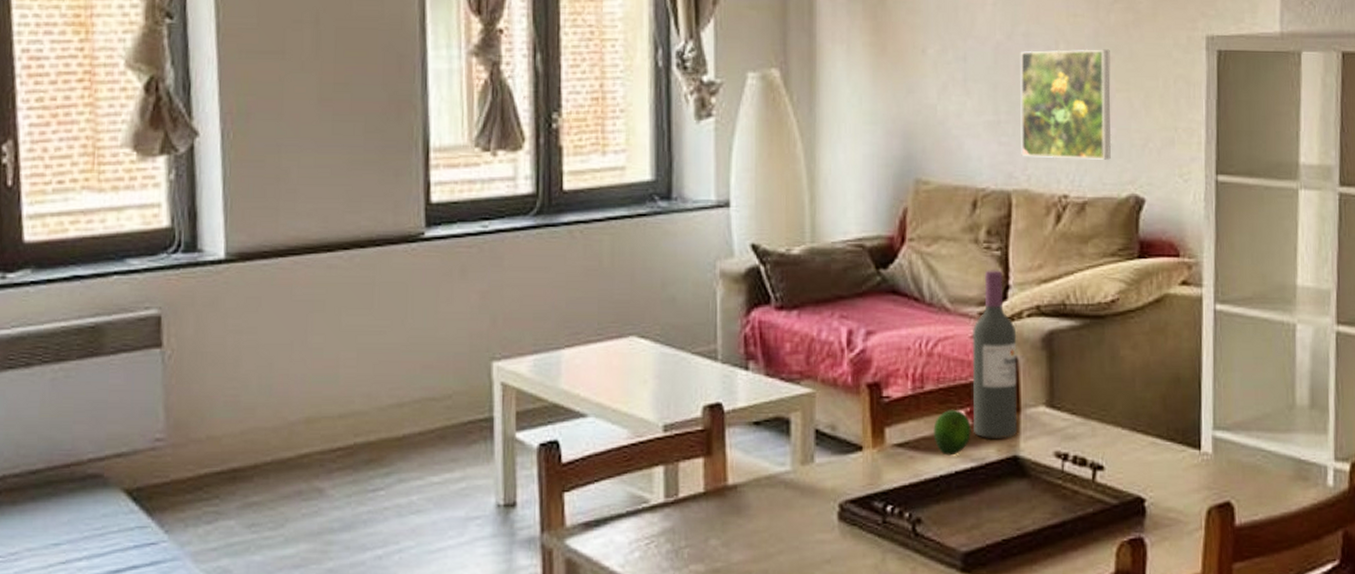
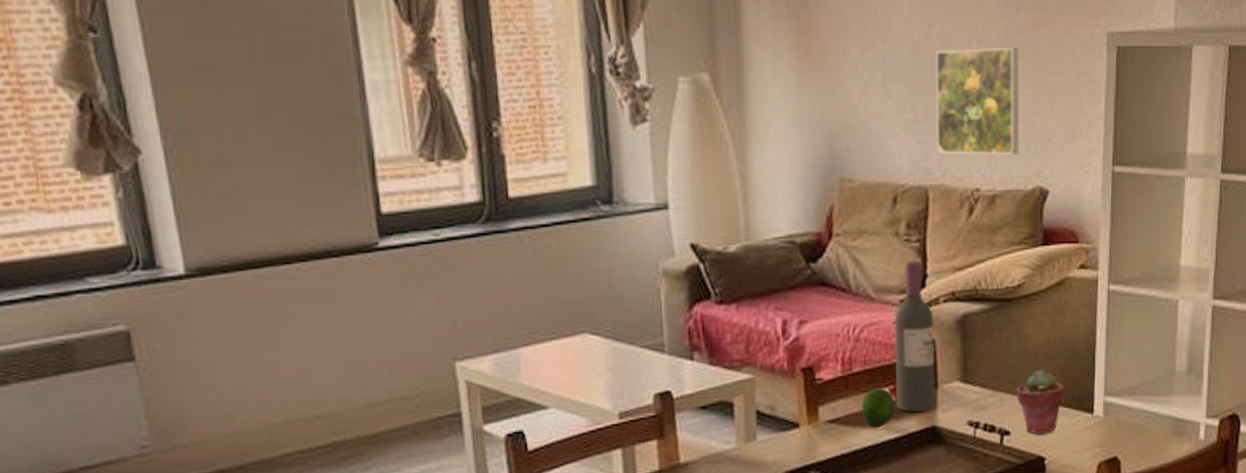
potted succulent: none [1109,396,1167,470] -> present [1015,369,1065,434]

